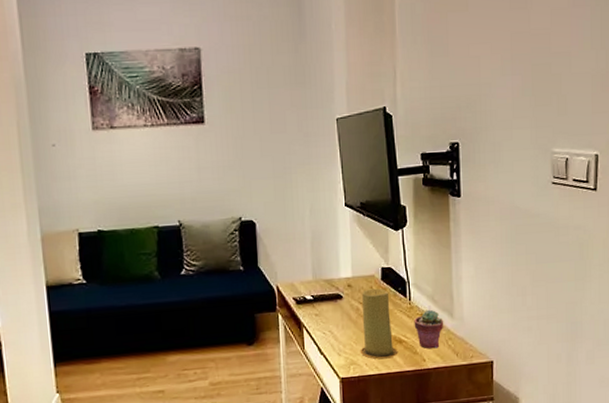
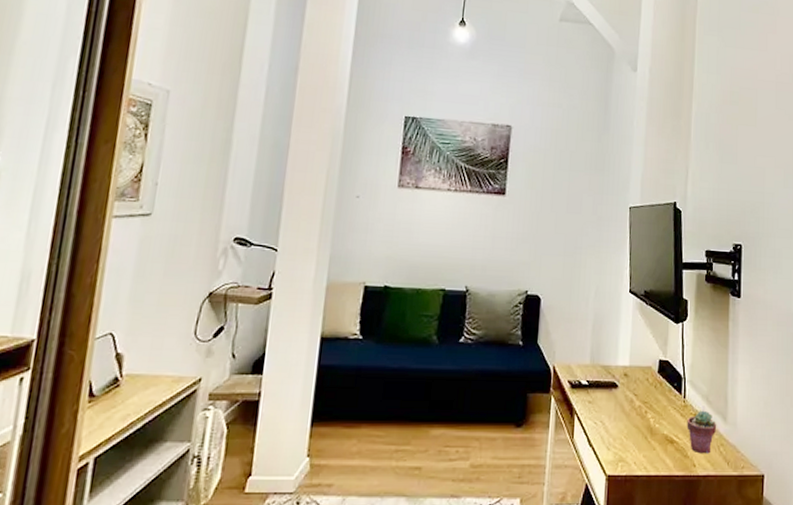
candle: present [360,288,397,360] -> none [630,381,668,459]

